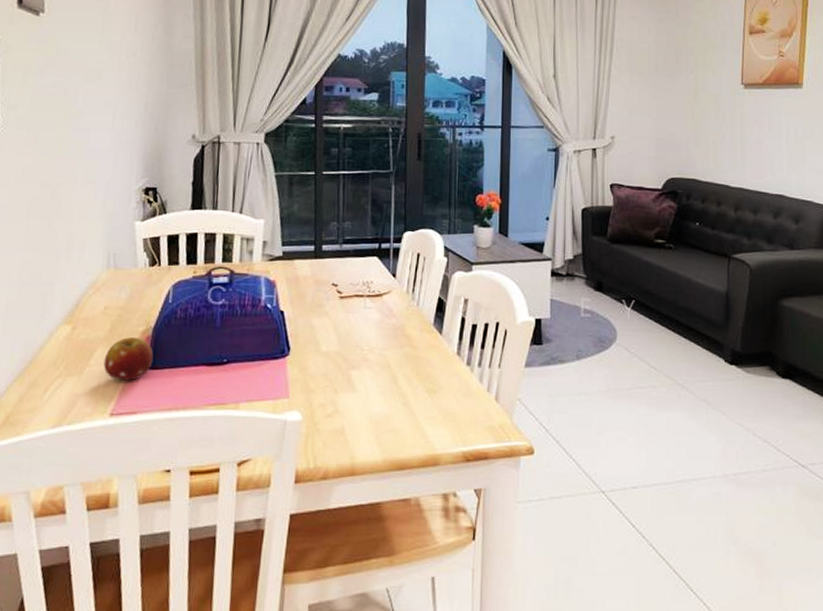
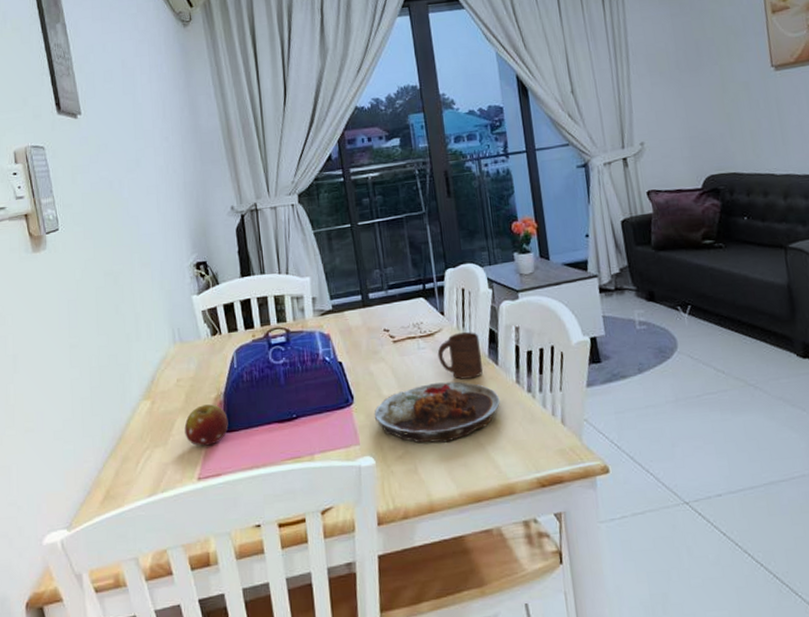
plate: none [308,345,438,406] -> present [374,381,500,444]
cup: none [382,297,427,345] -> present [437,332,483,379]

